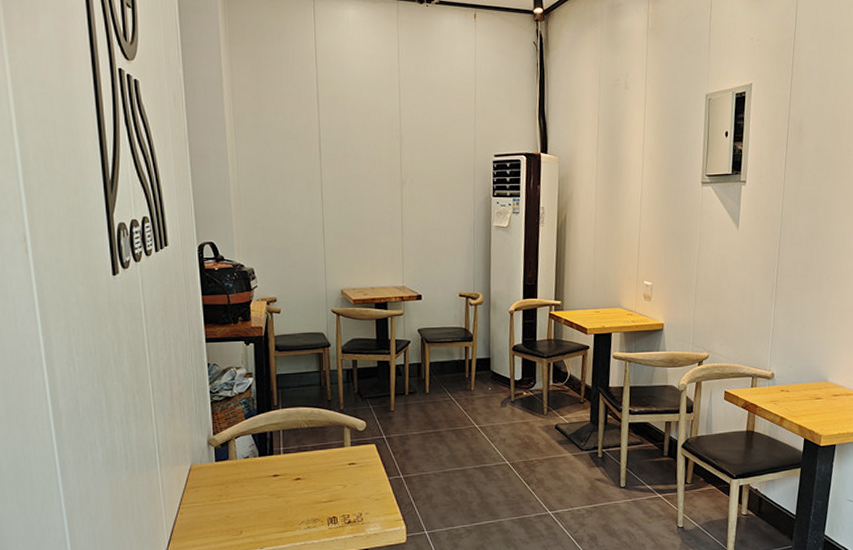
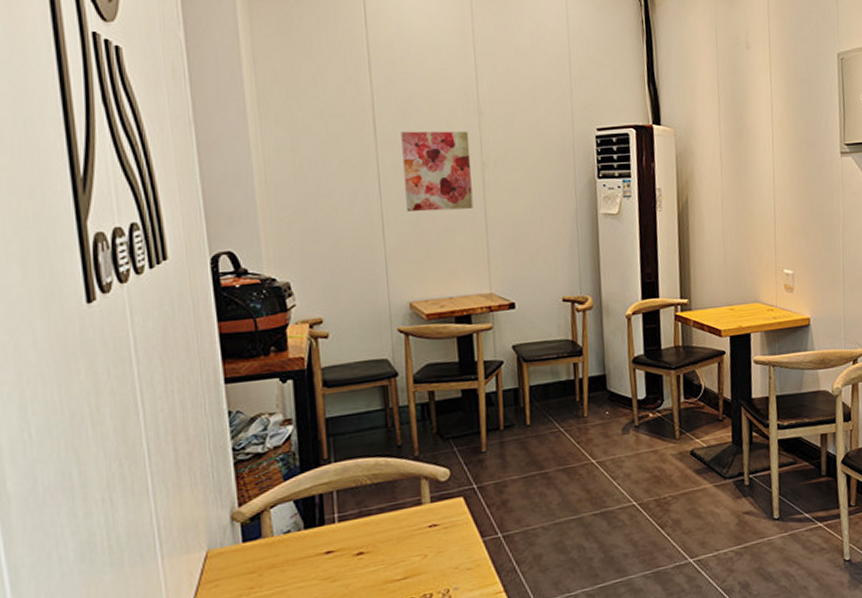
wall art: none [340,152,393,218] -> present [401,131,473,212]

